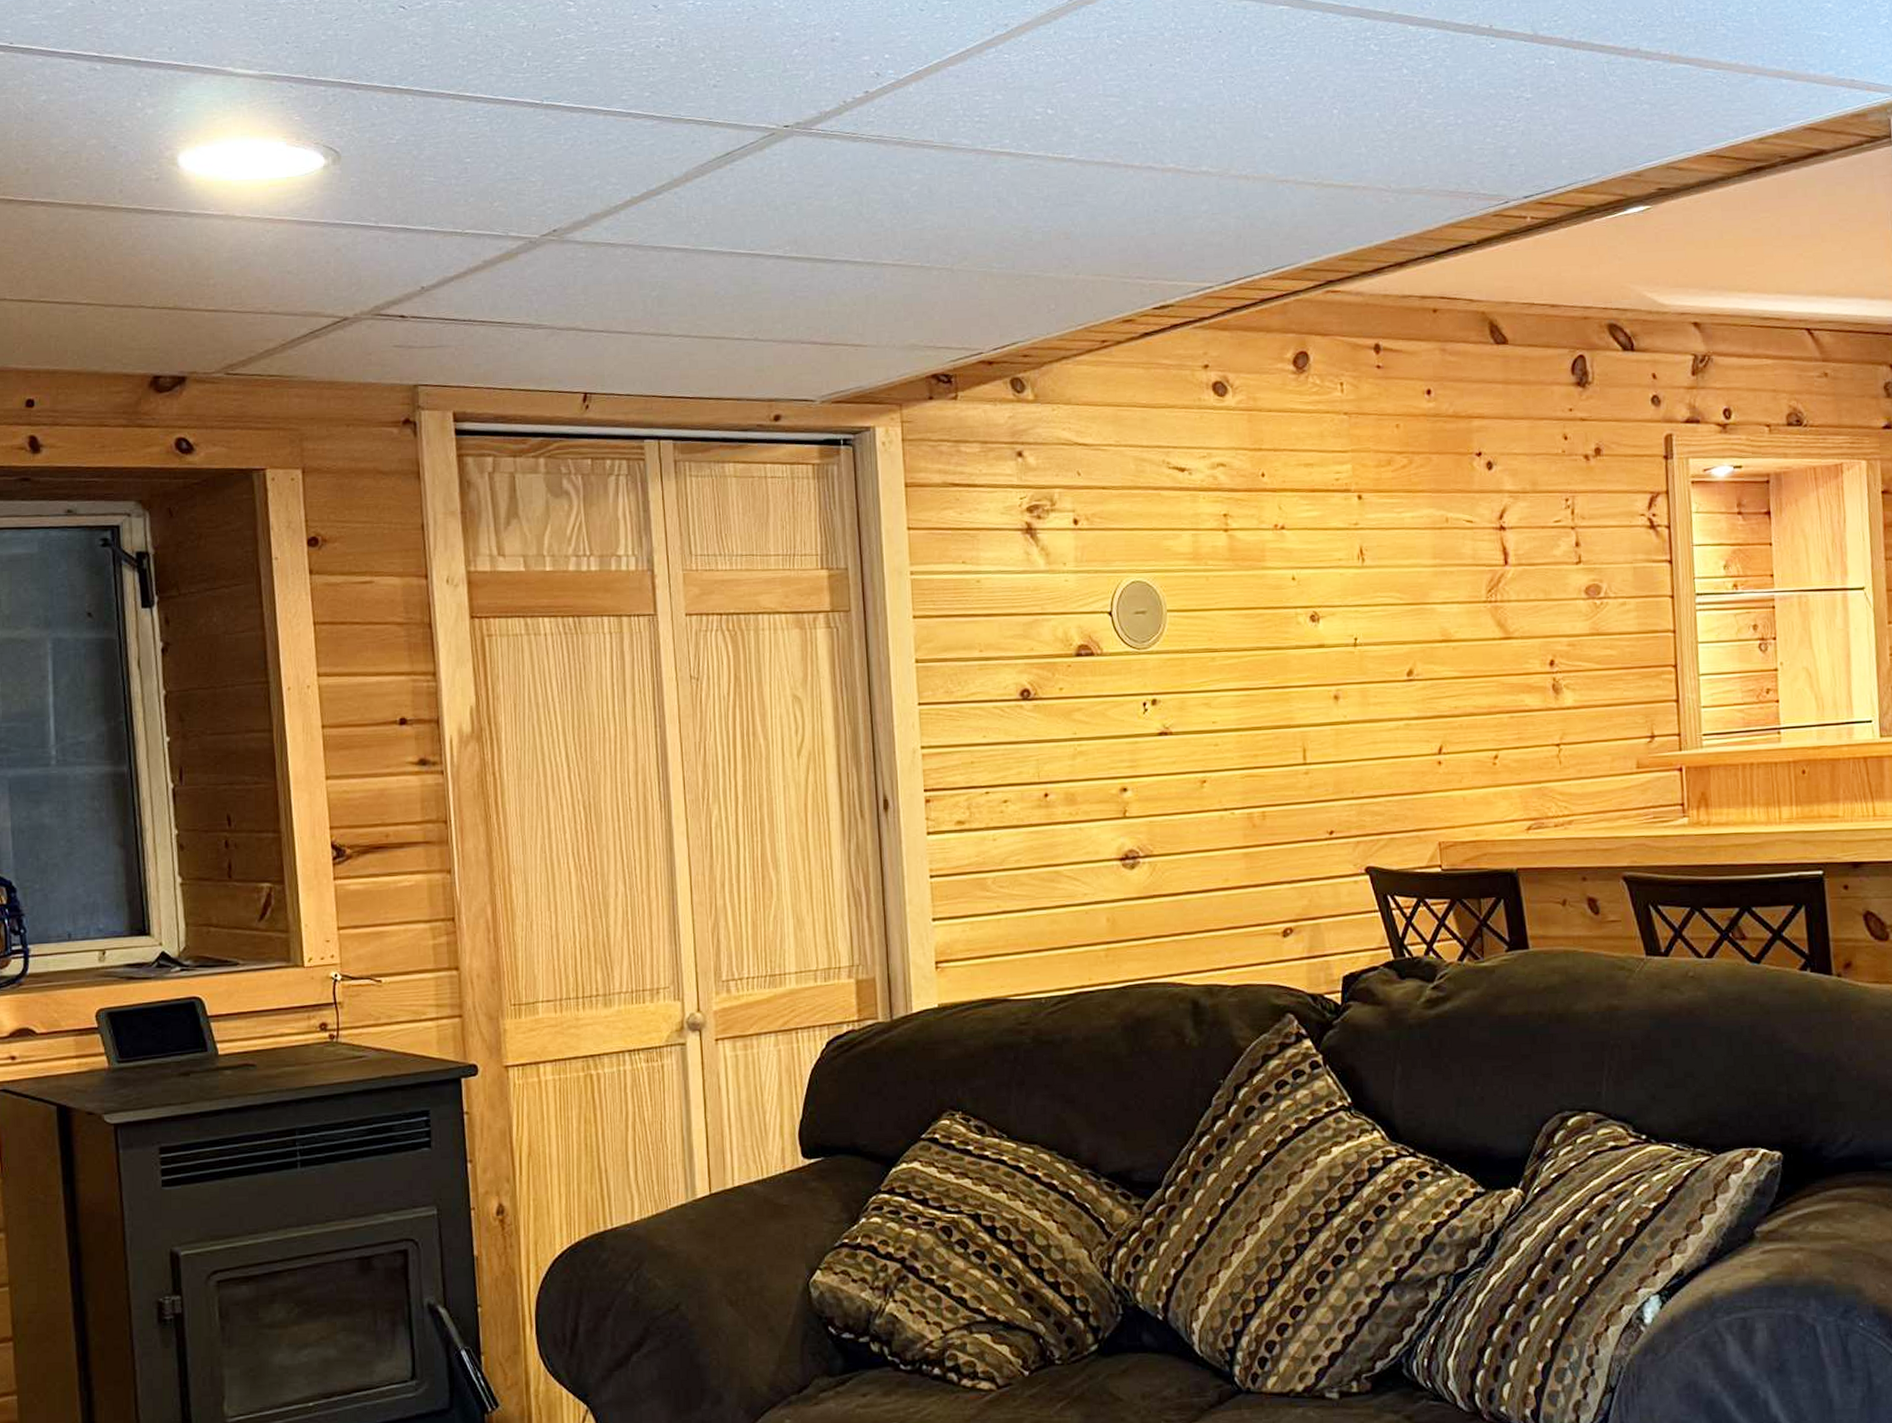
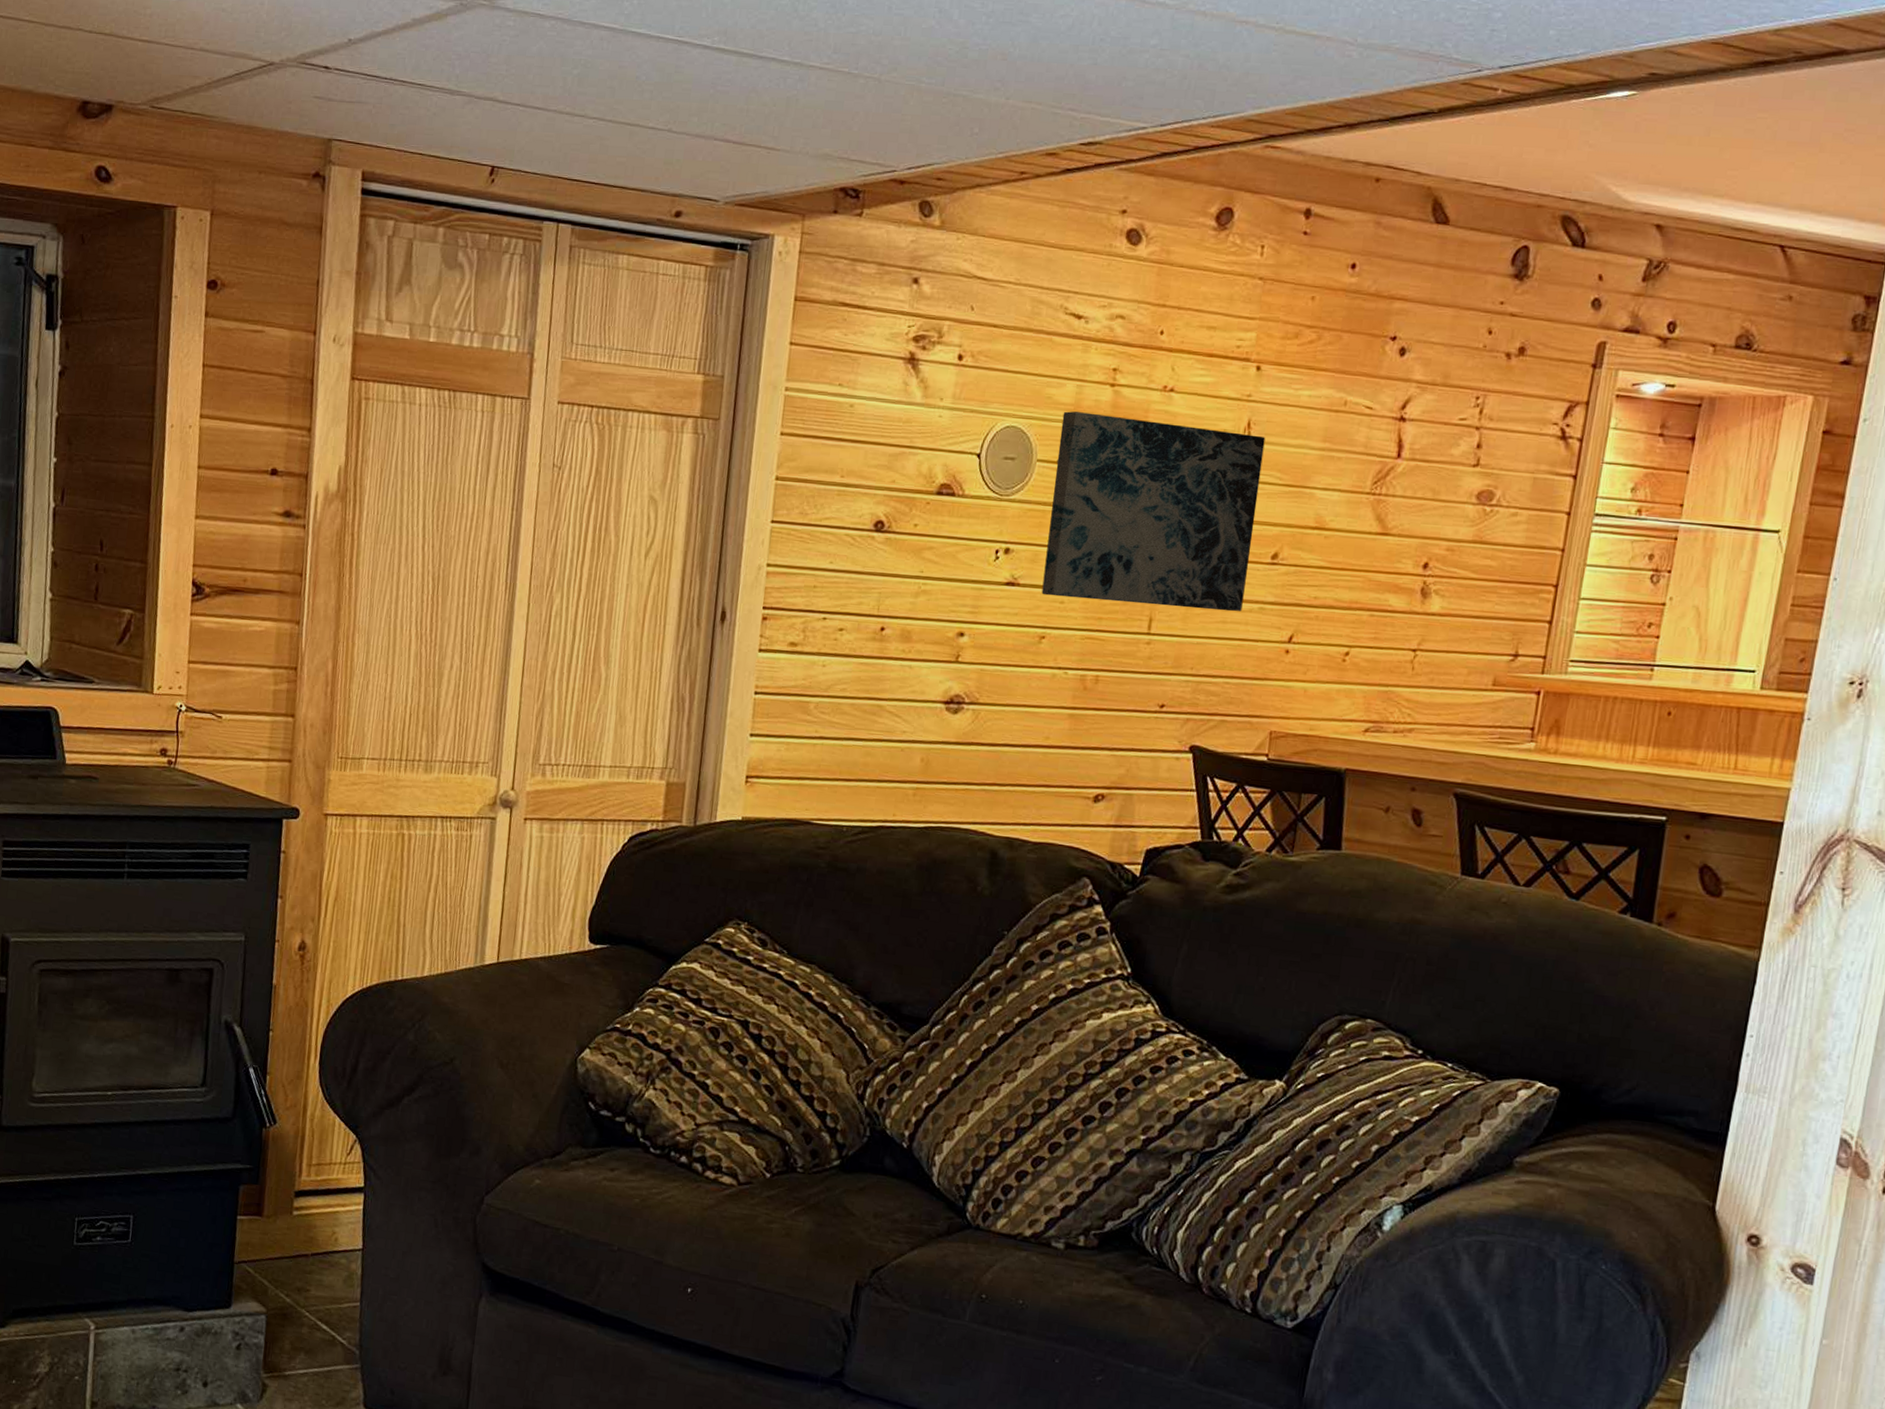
wall art: none [1184,559,1389,740] -> present [1041,411,1266,612]

